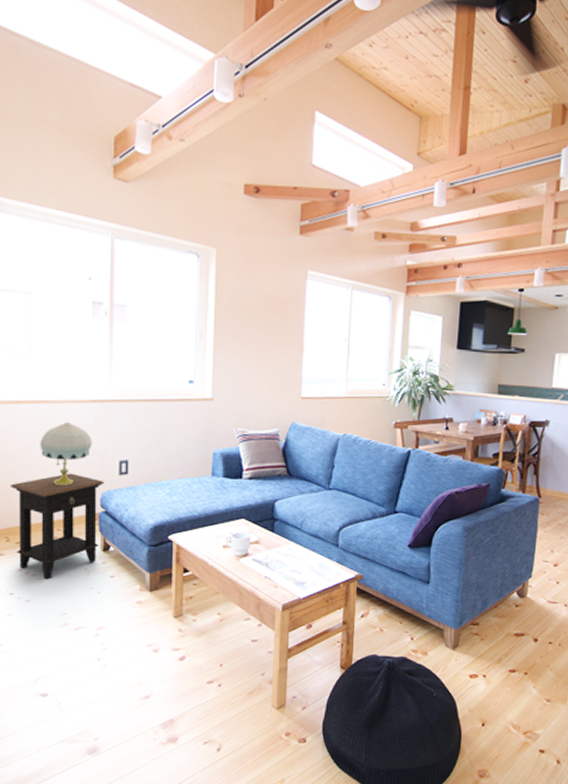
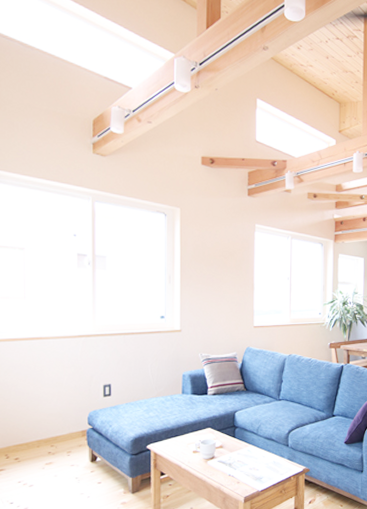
side table: present [11,473,105,580] -> none [9,397,91,489]
table lamp: present [40,422,92,485] -> none [34,355,80,408]

